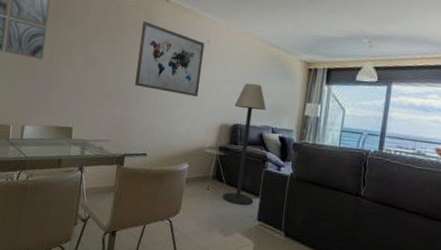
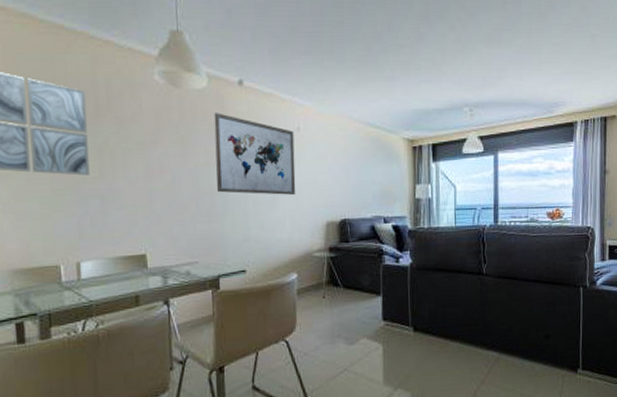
floor lamp: present [223,83,267,205] -> none [339,171,375,308]

